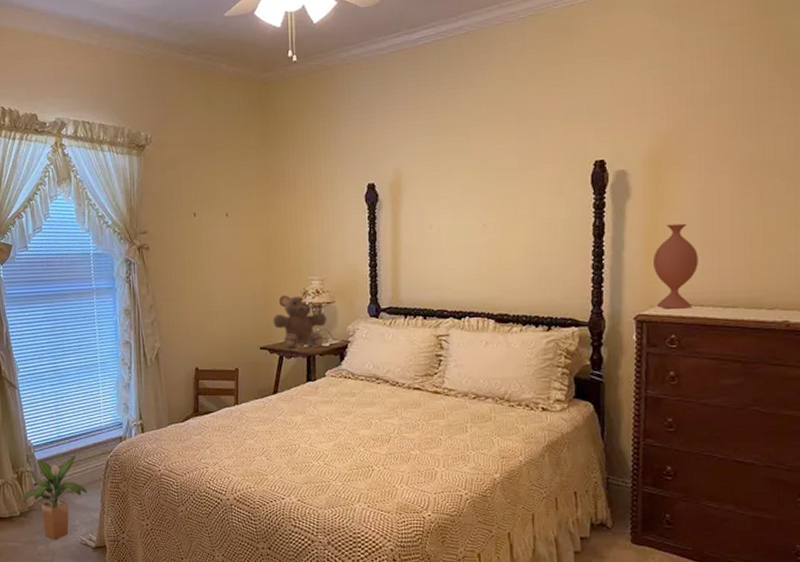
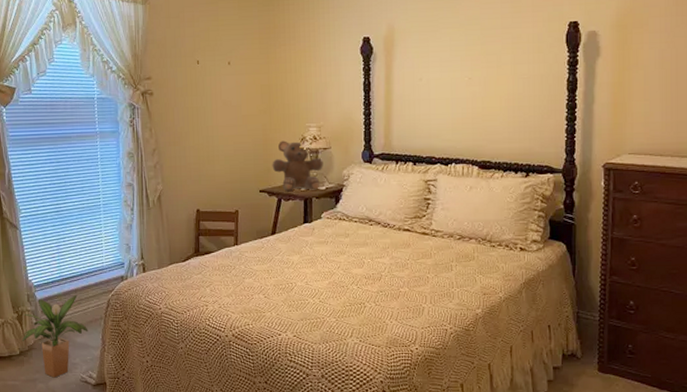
decorative vase: present [654,223,698,309] -> none [620,80,659,158]

